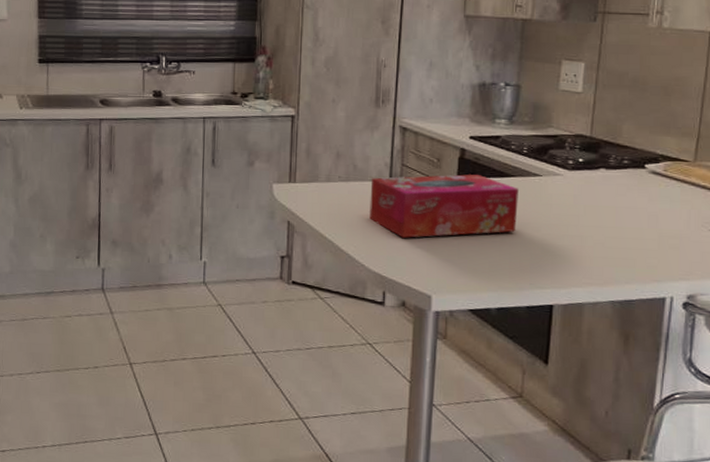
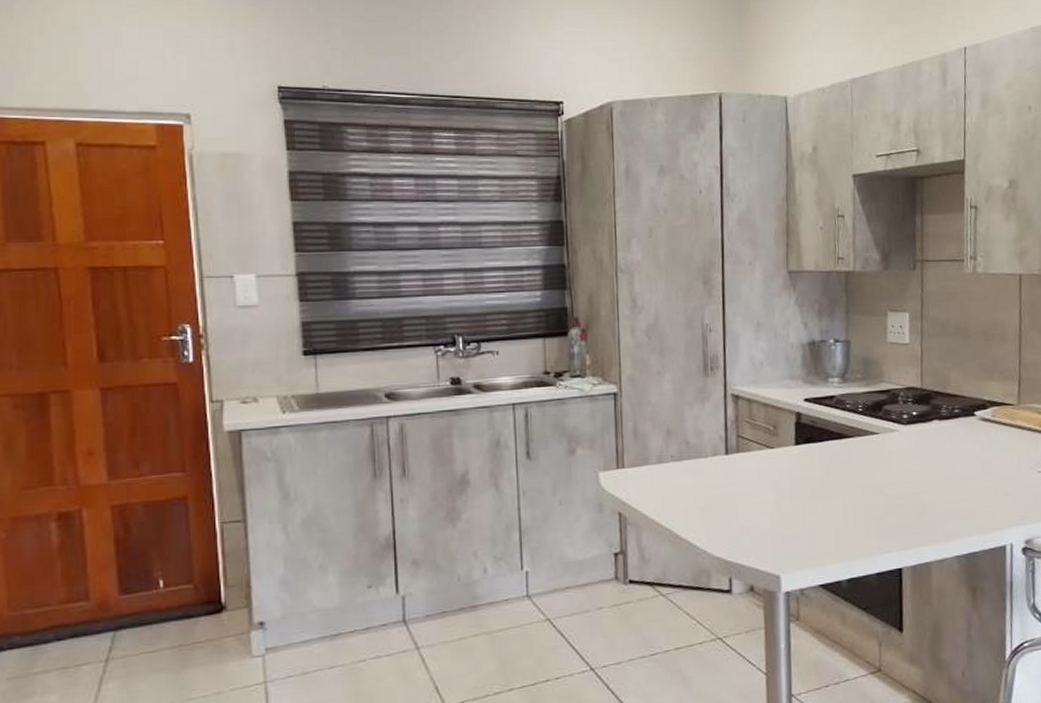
tissue box: present [369,174,519,238] -> none [706,439,859,516]

